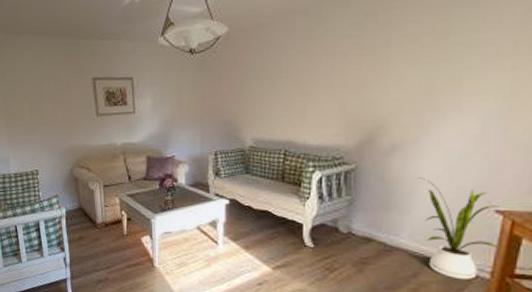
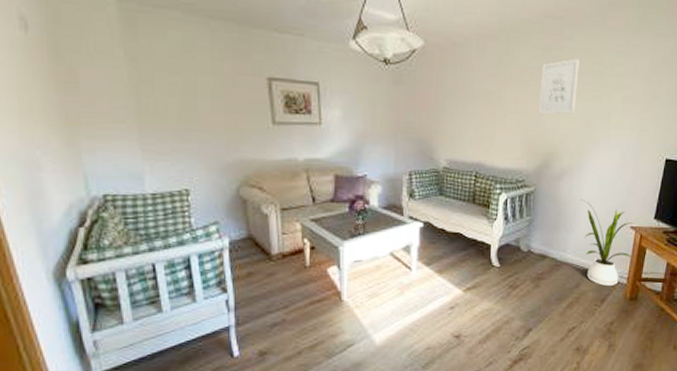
wall art: none [361,19,416,87] -> present [539,59,580,116]

